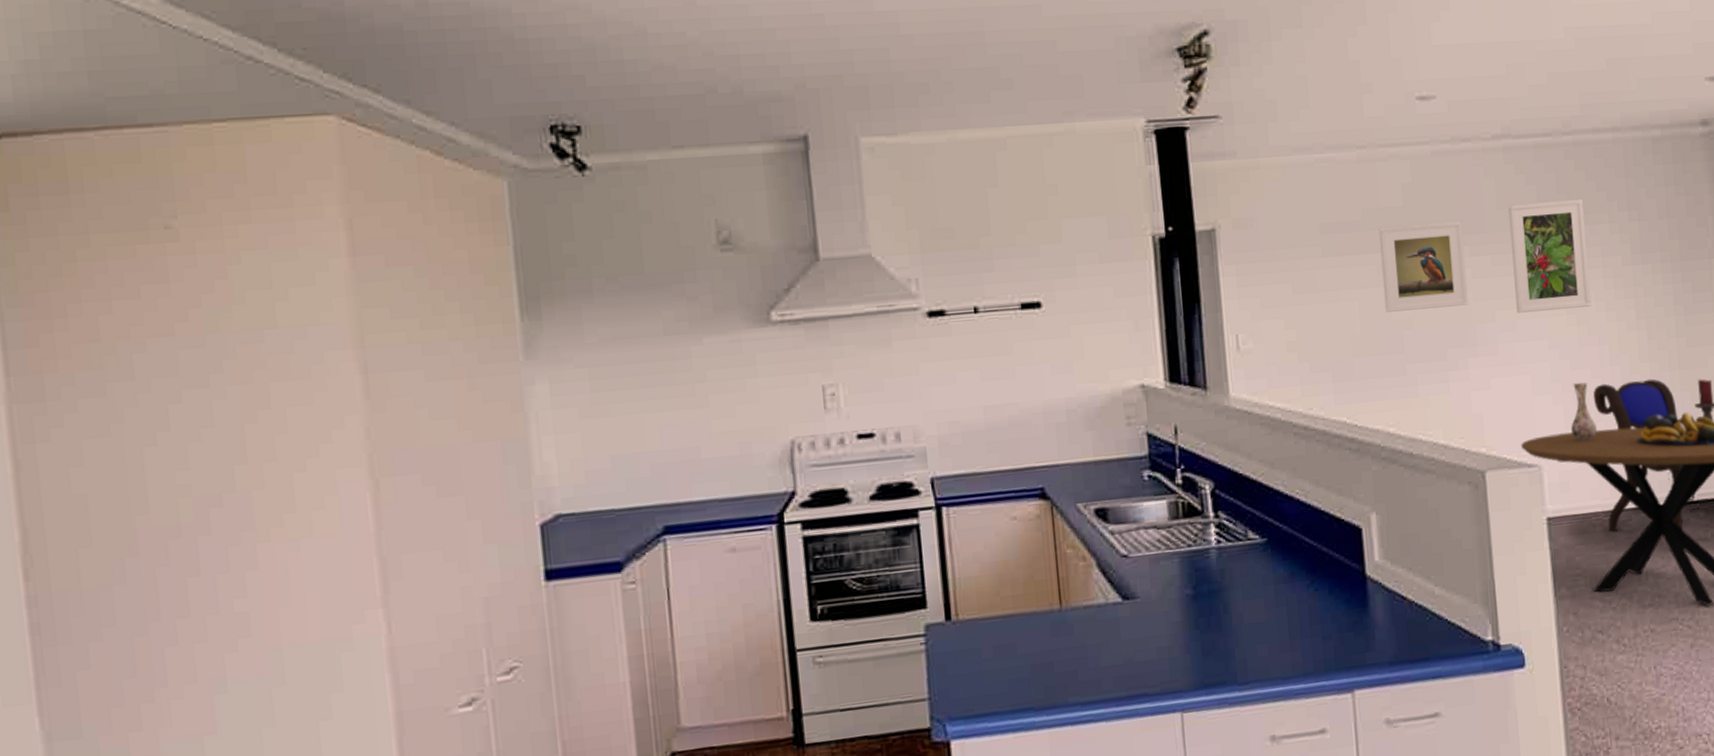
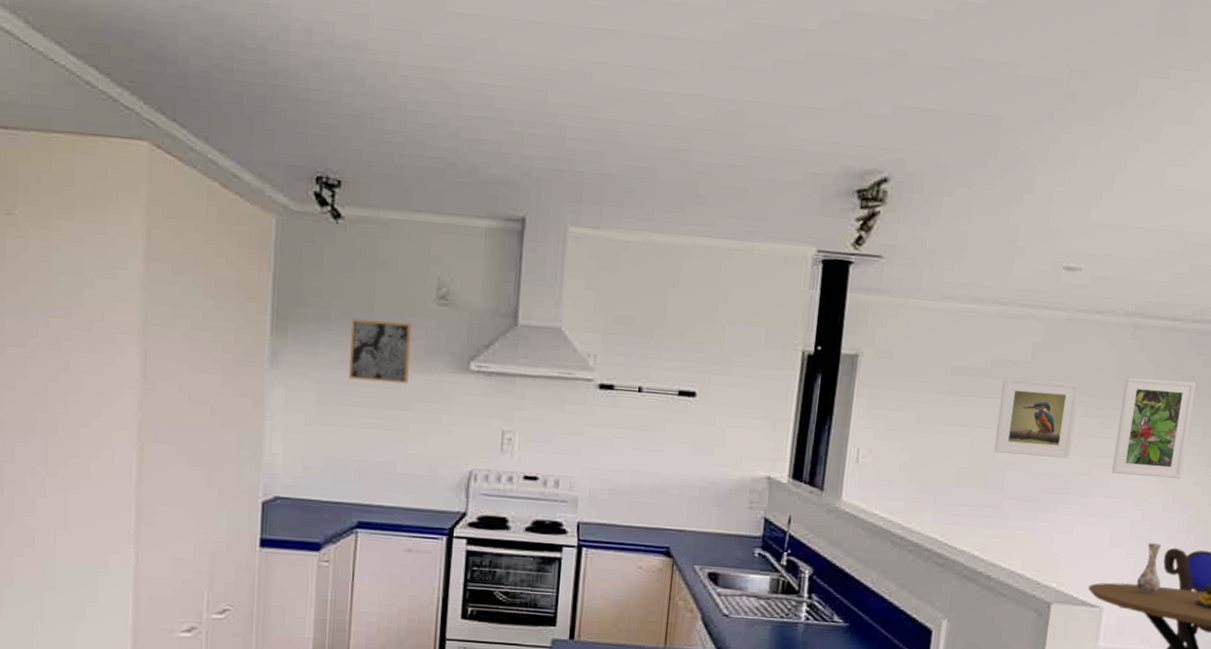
wall art: none [619,279,699,357] -> present [349,319,412,384]

